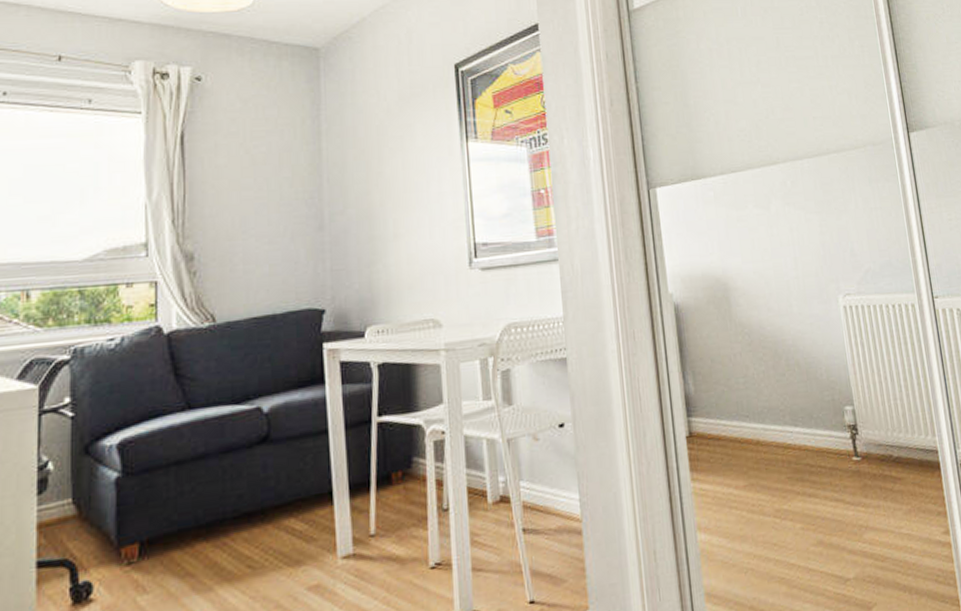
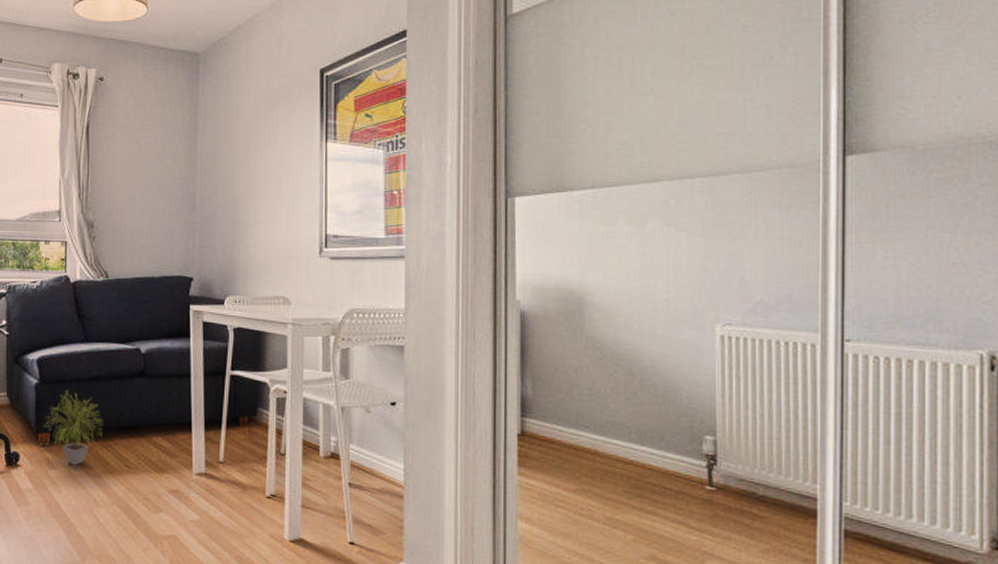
potted plant: none [127,479,215,583] -> present [42,390,103,466]

